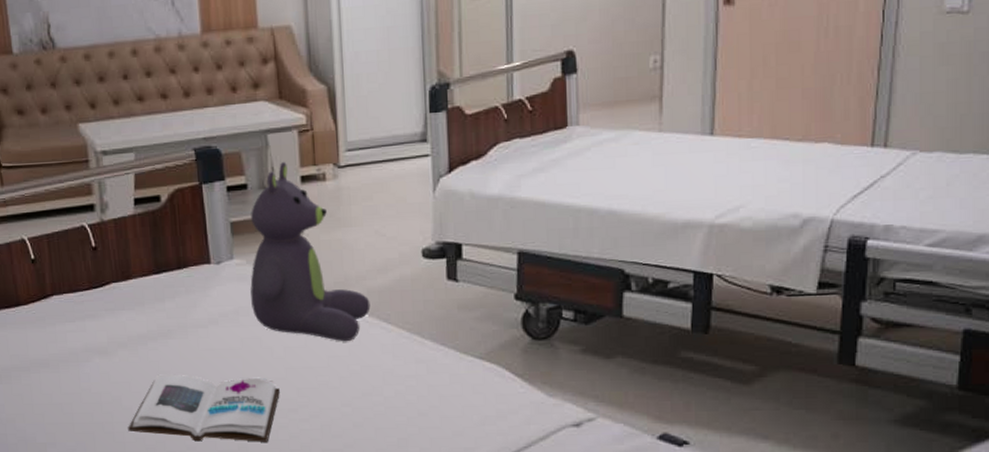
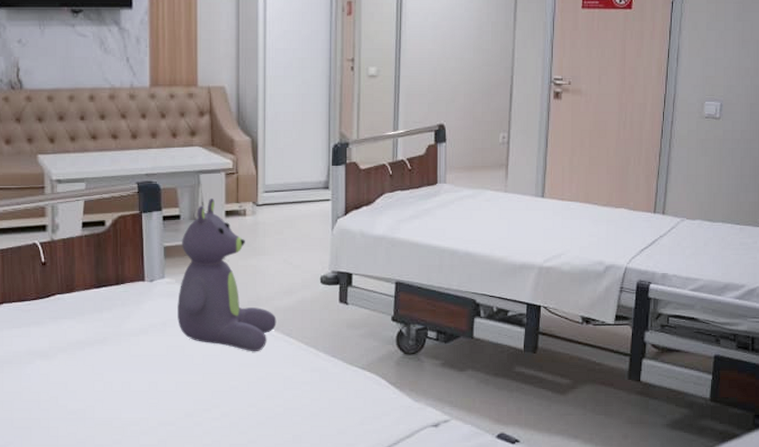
book: present [128,374,280,442] -> none [62,376,197,437]

